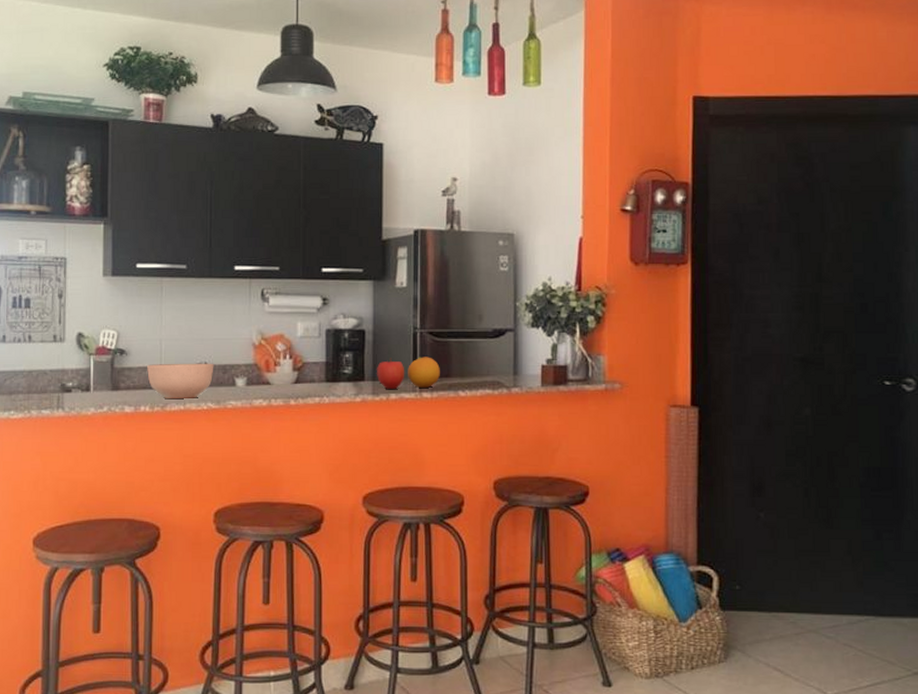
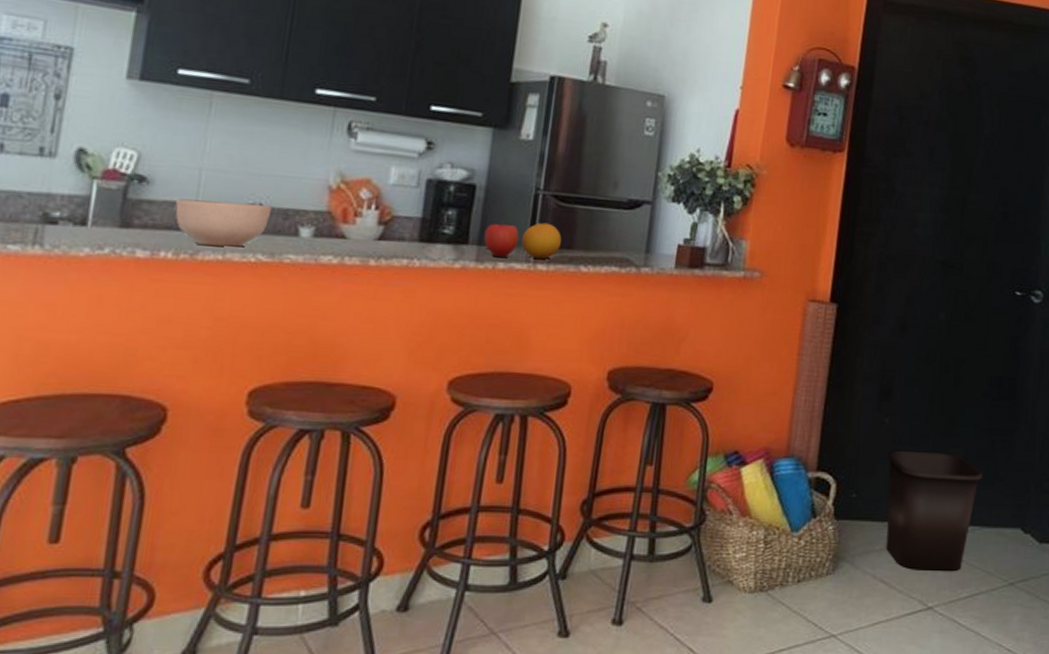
waste bin: none [766,543,871,661] -> present [886,450,983,572]

